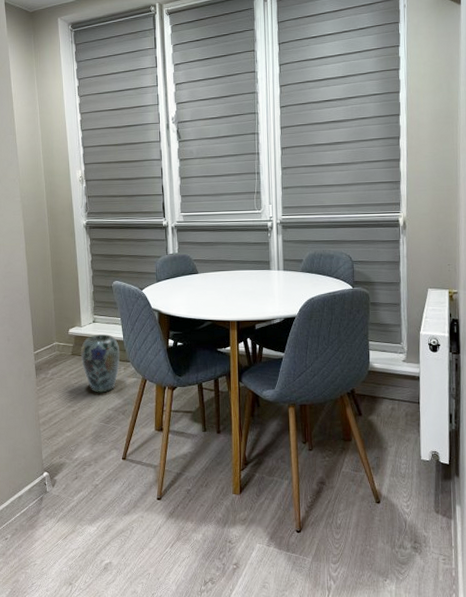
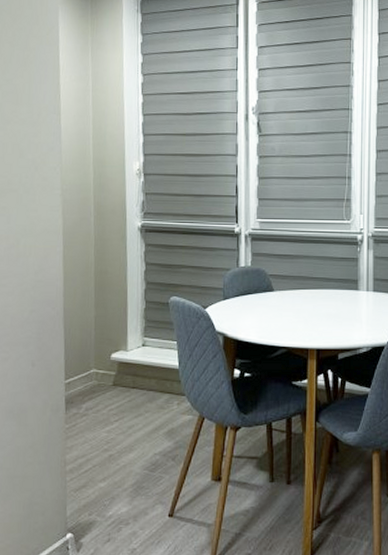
vase: present [81,334,120,393] -> none [125,361,174,433]

